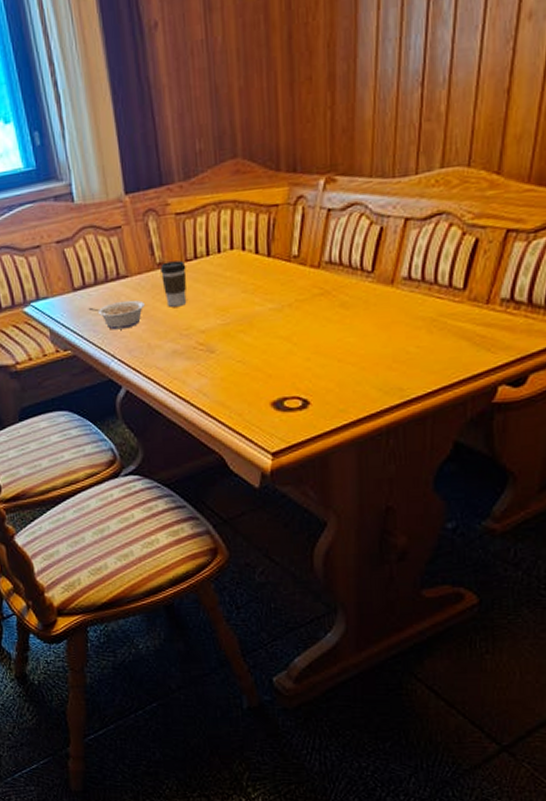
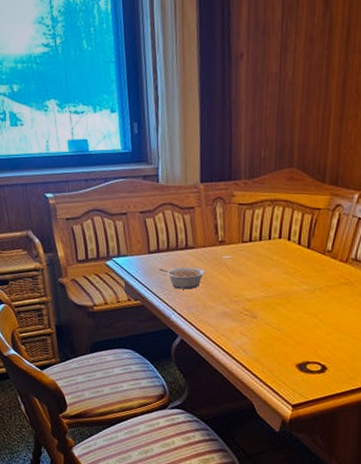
coffee cup: present [159,260,187,307] -> none [220,241,242,278]

